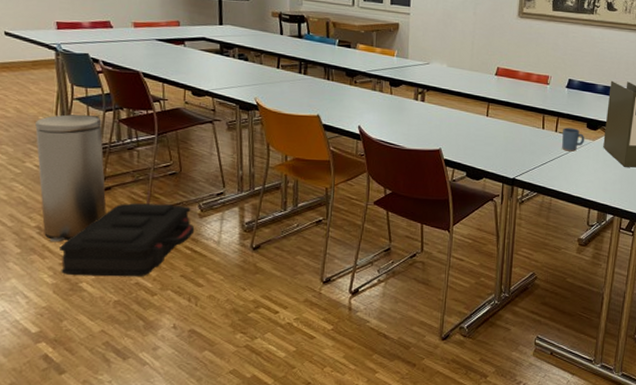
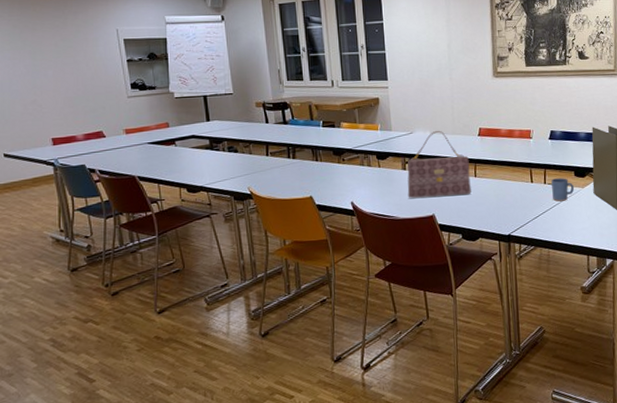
pedal bin: present [35,114,107,243] -> none [40,224,116,353]
briefcase: present [60,203,195,276] -> none [74,301,203,384]
handbag: none [416,64,483,133] -> present [407,130,471,199]

